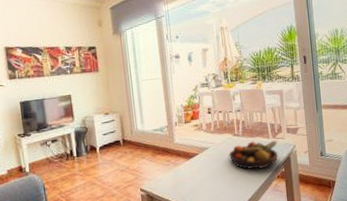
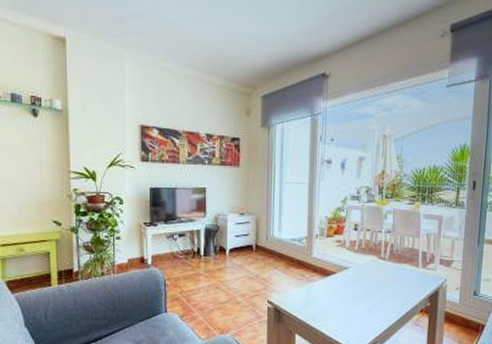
fruit bowl: present [228,140,279,170] -> none [370,267,427,299]

